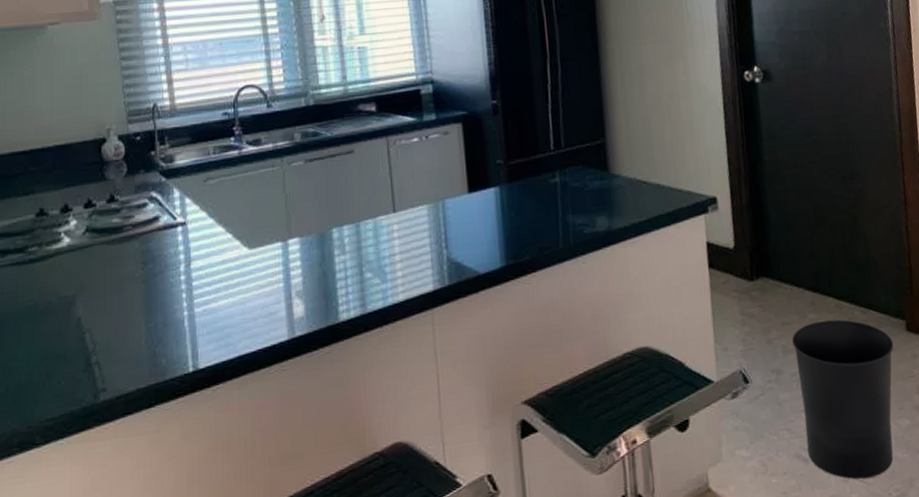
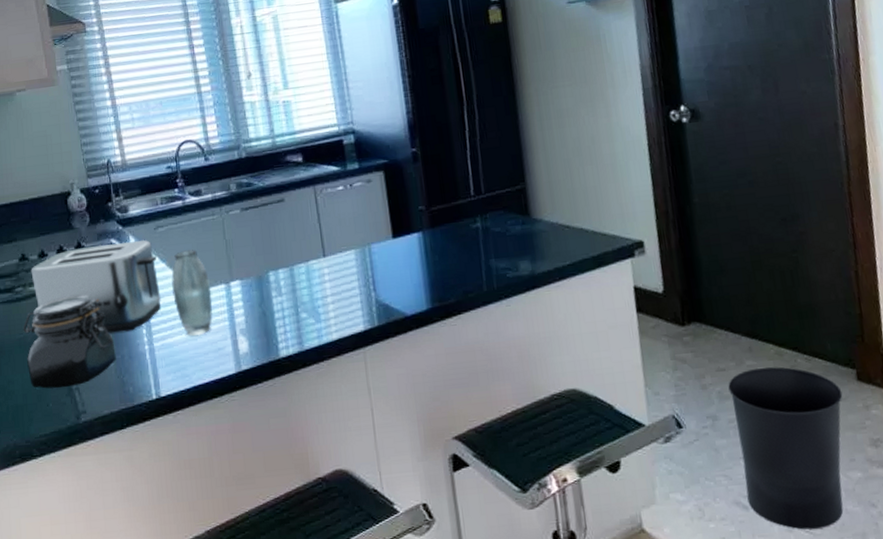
jar: none [34,255,148,364] -> present [23,295,116,389]
toaster: none [50,193,207,299] -> present [31,240,162,334]
vase: none [219,203,266,300] -> present [171,249,213,336]

